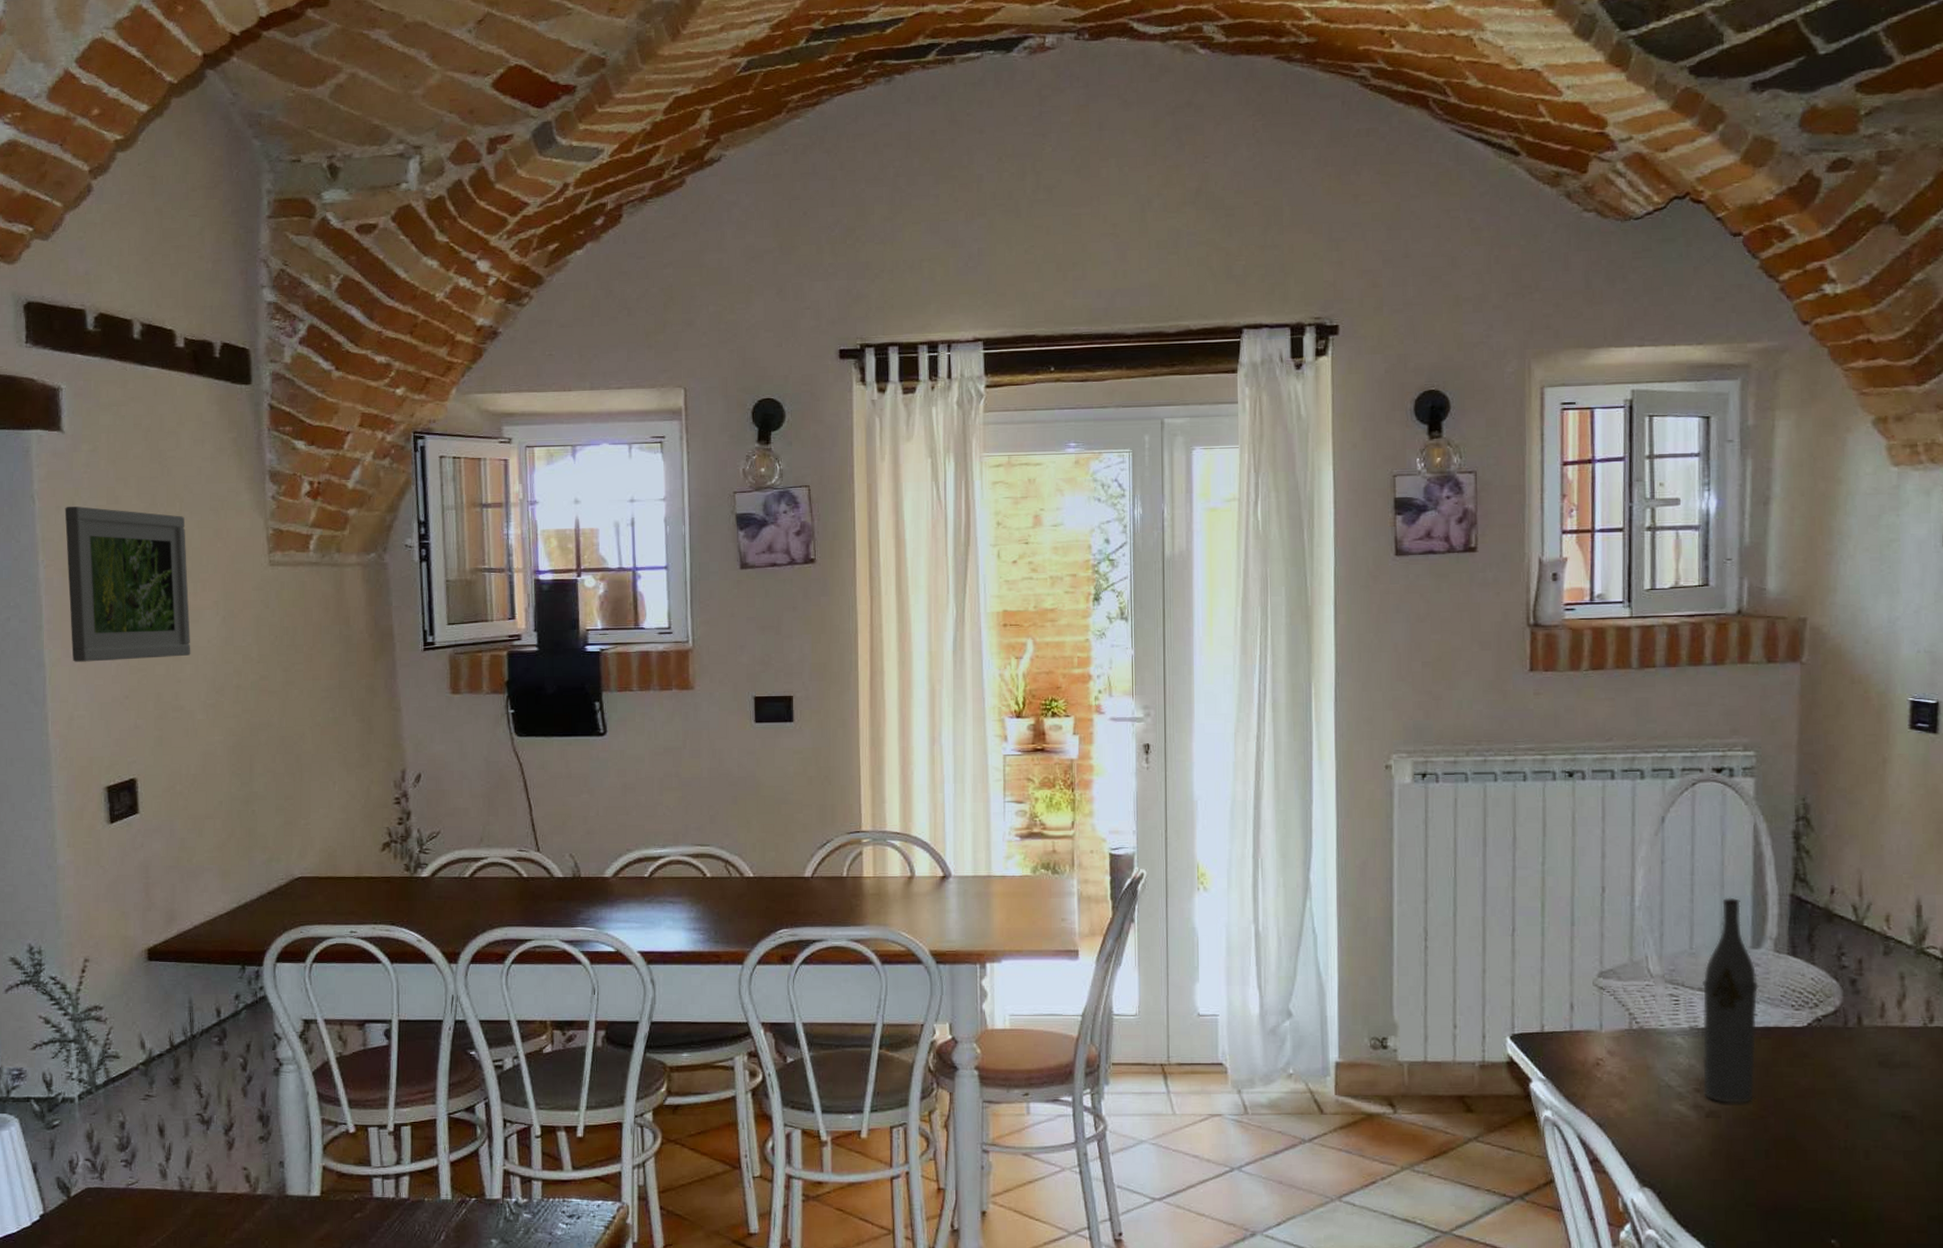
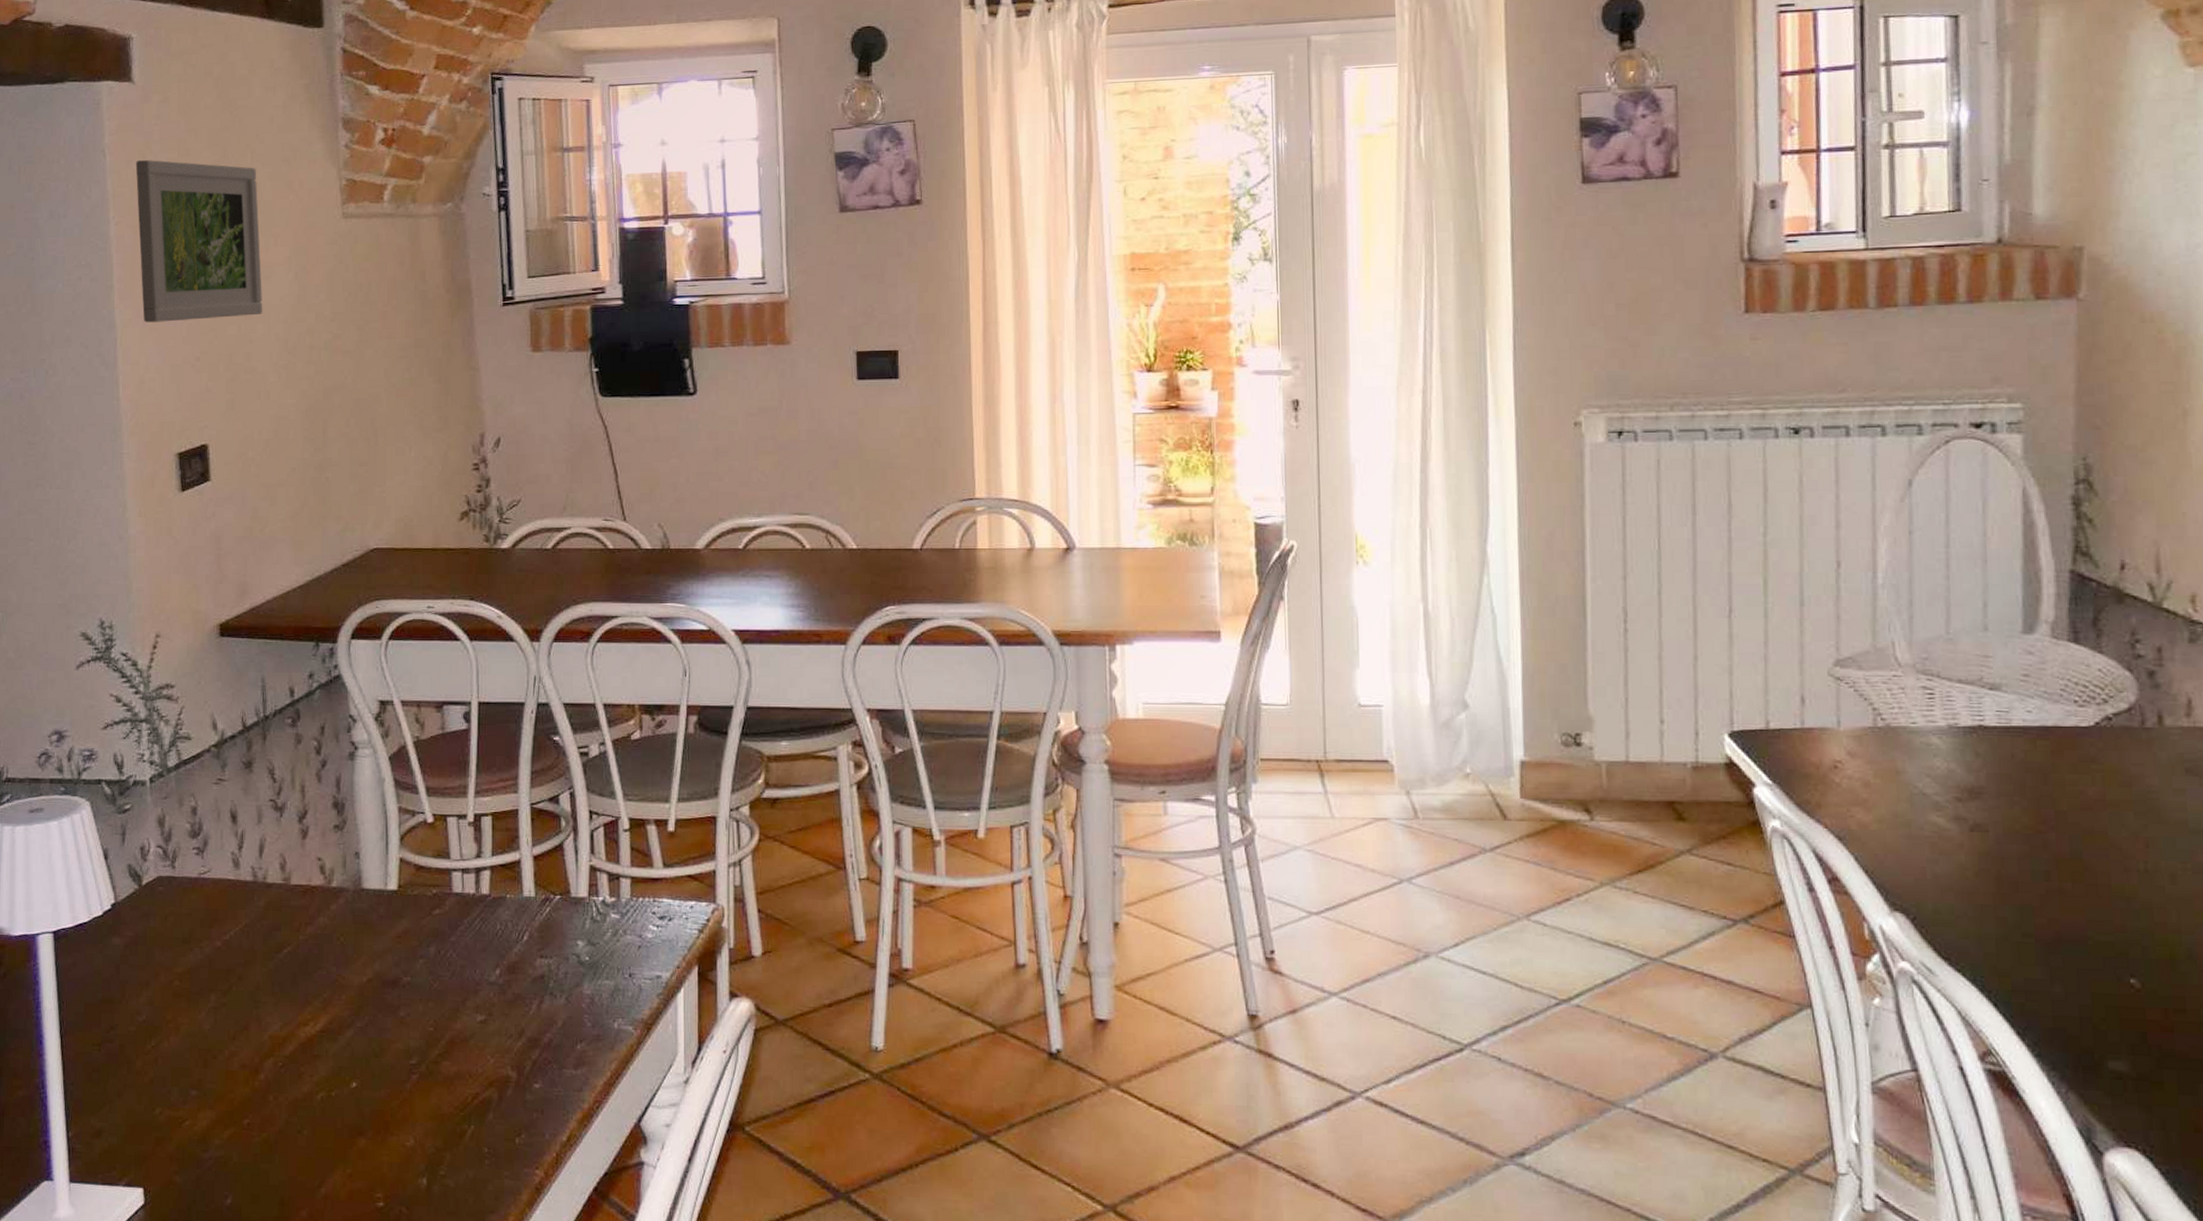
wine bottle: present [1701,897,1759,1103] -> none [1961,573,2033,815]

